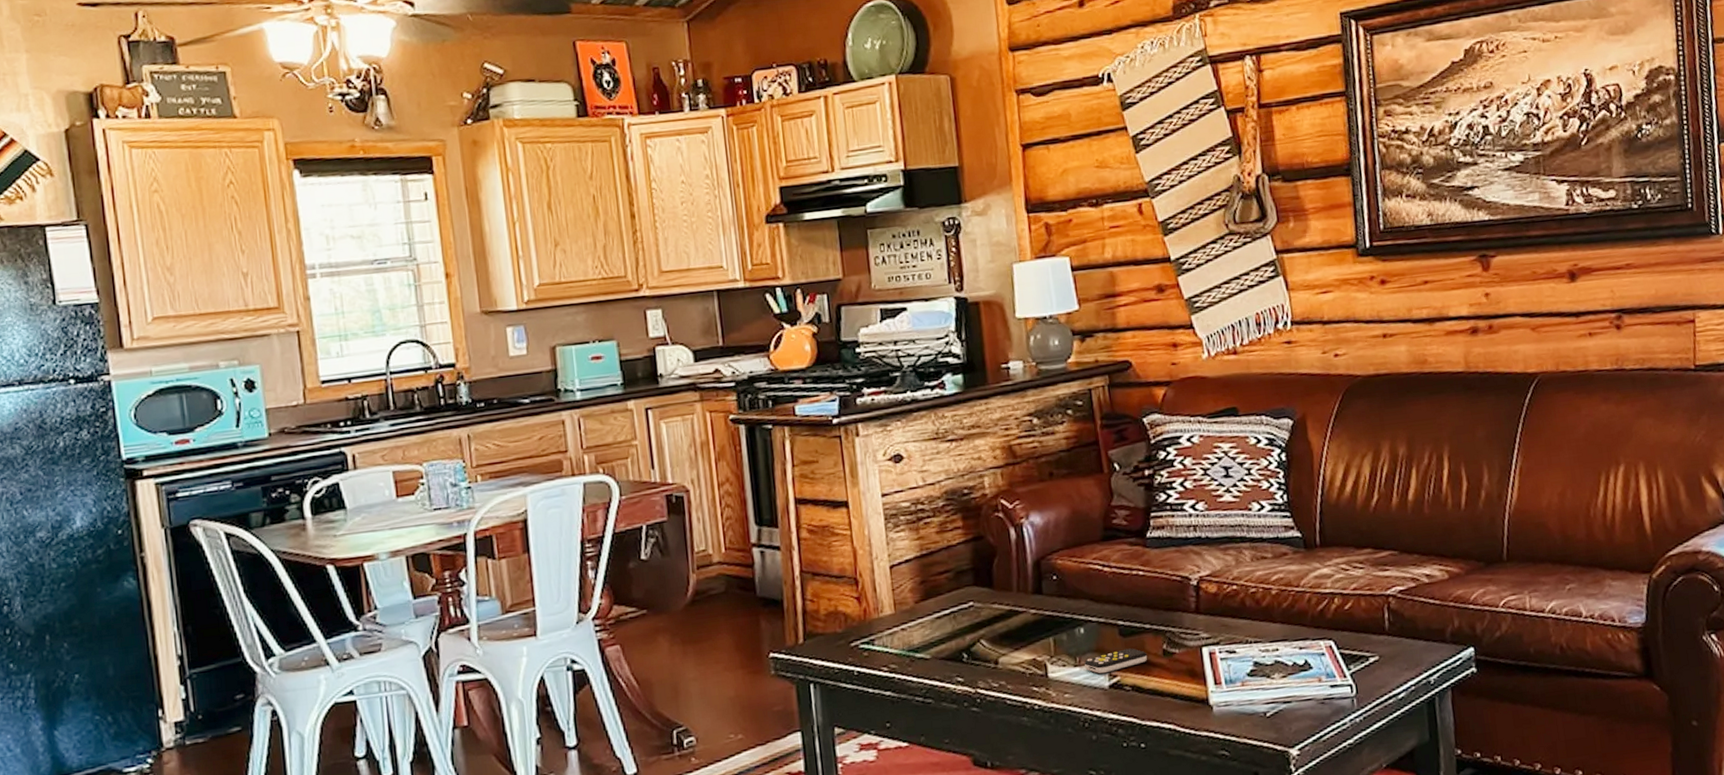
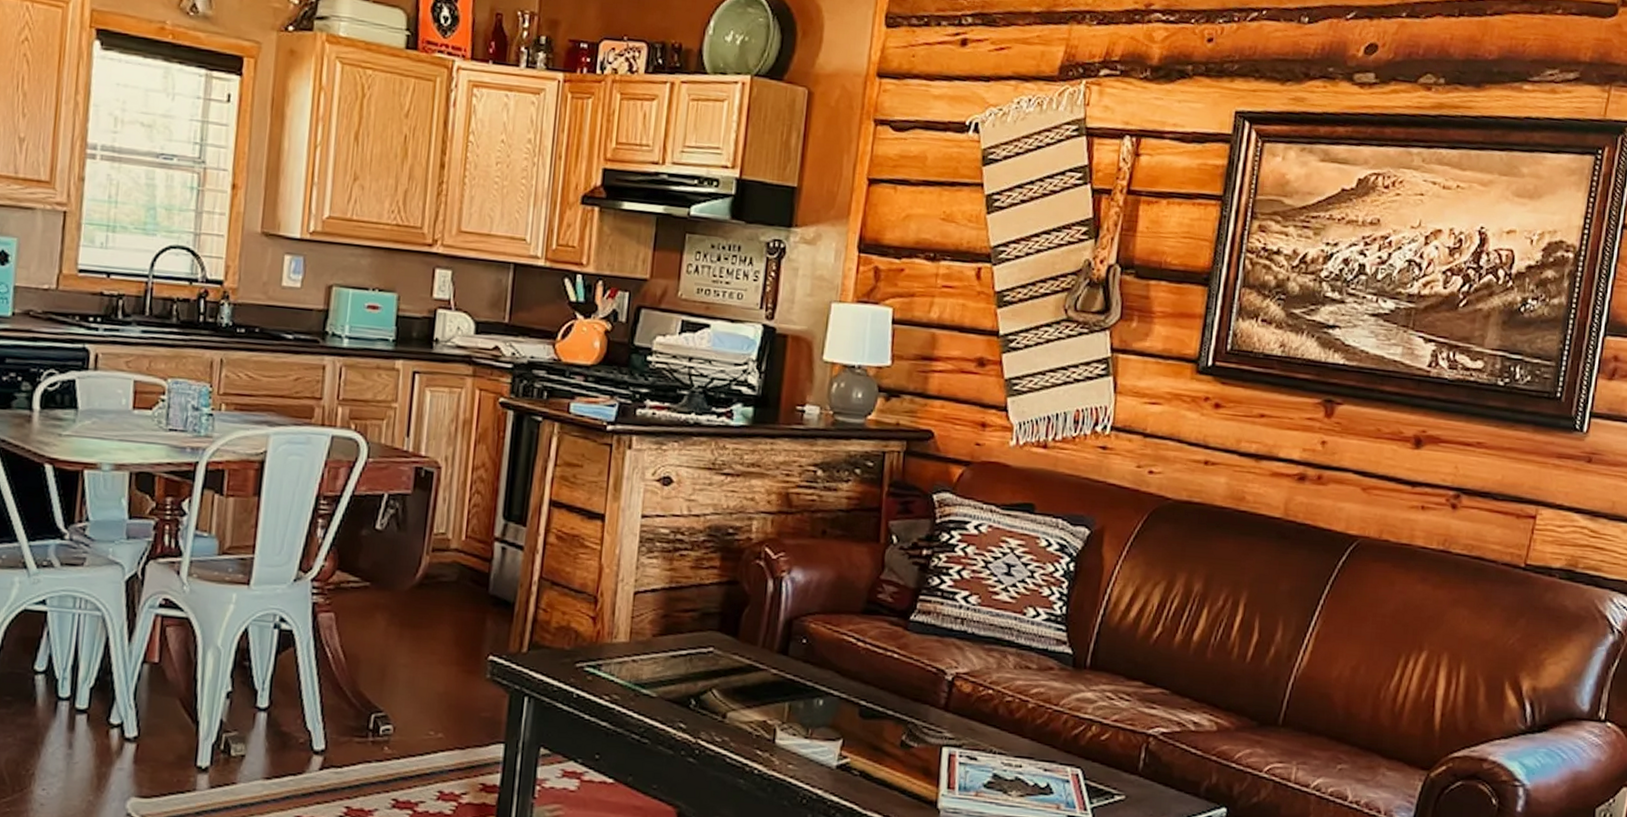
remote control: present [1084,648,1148,674] -> none [816,731,884,752]

